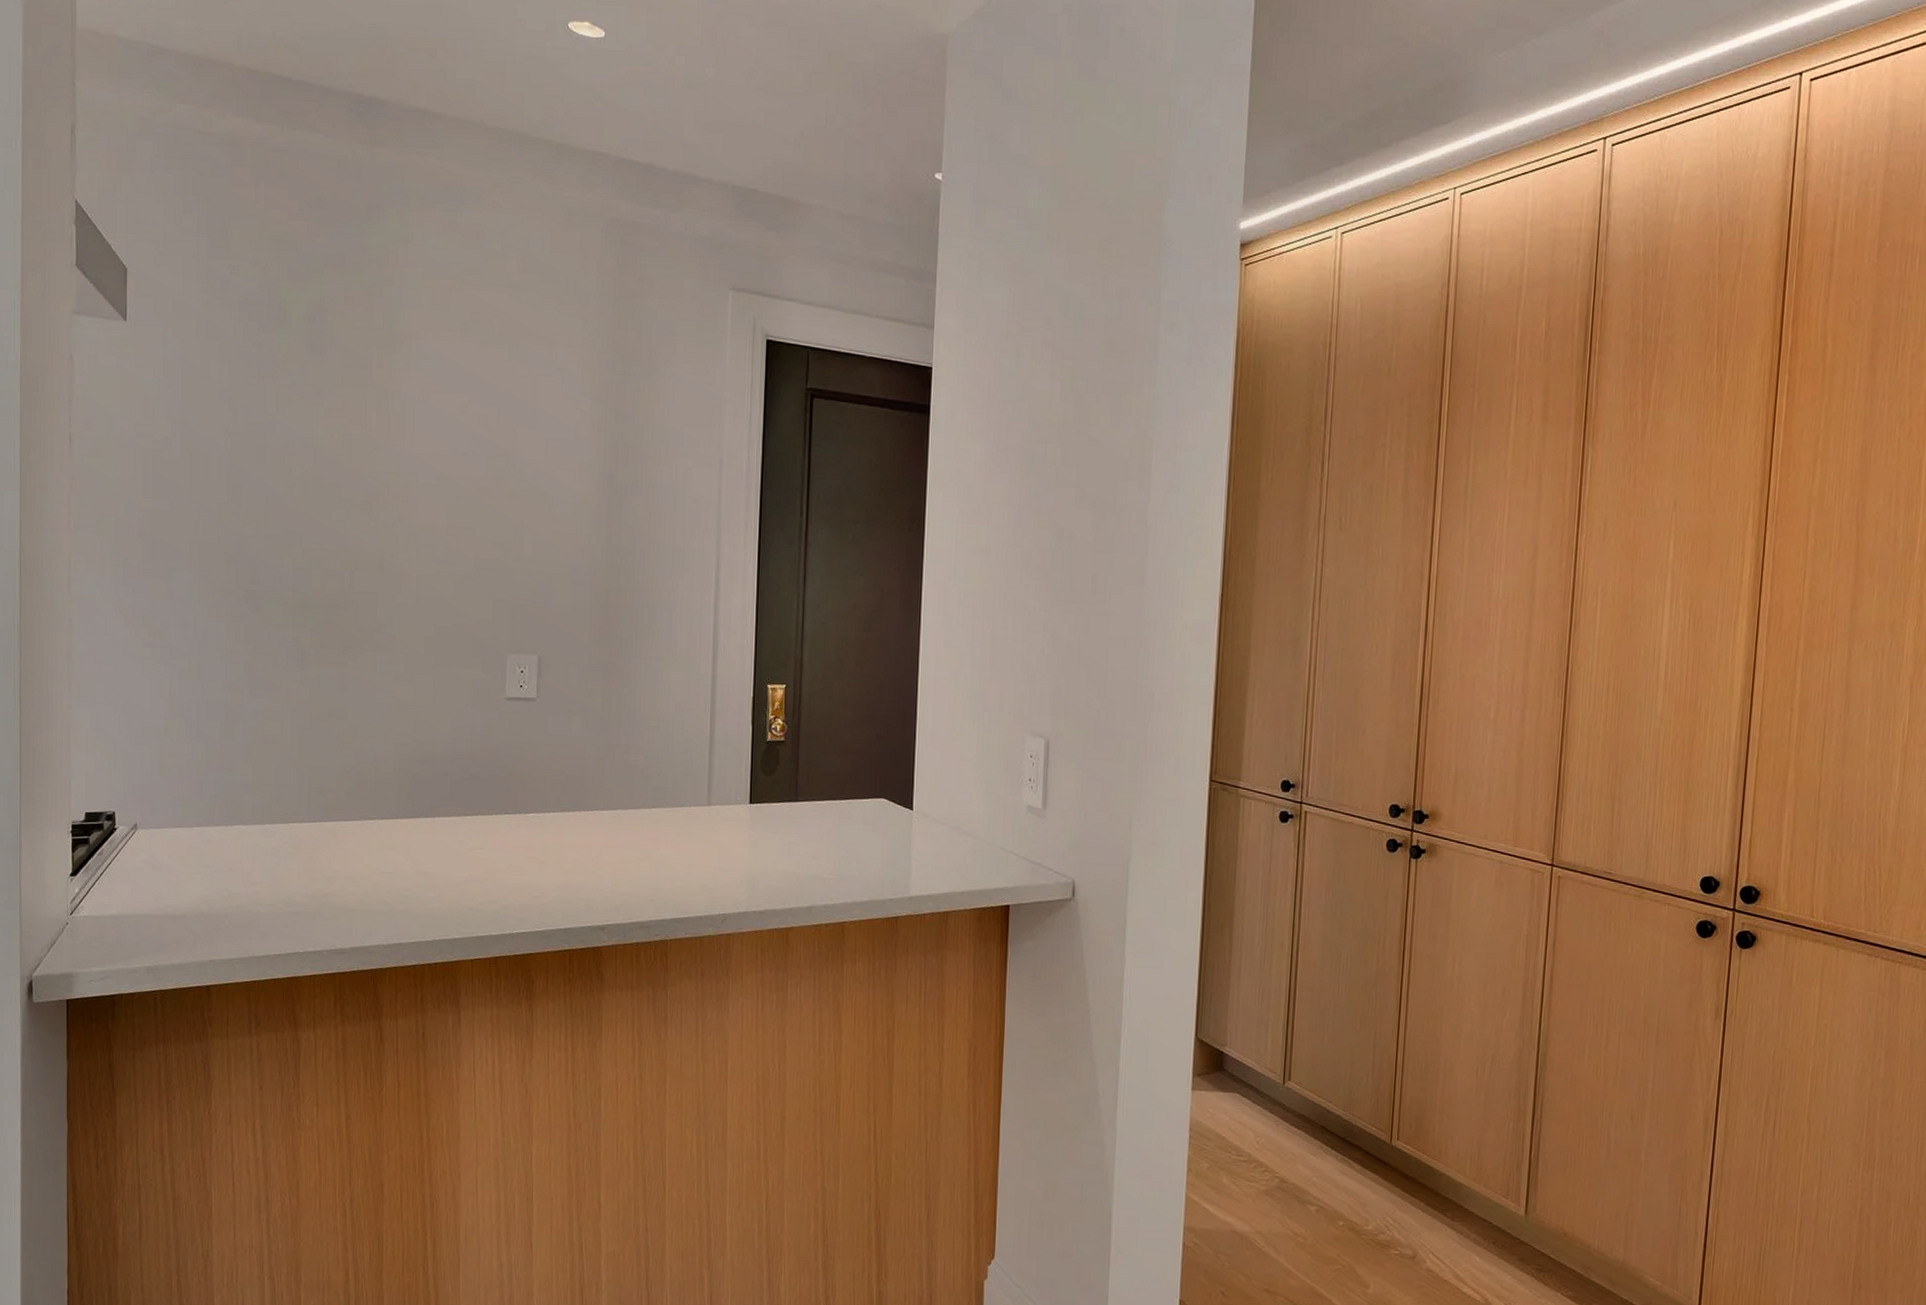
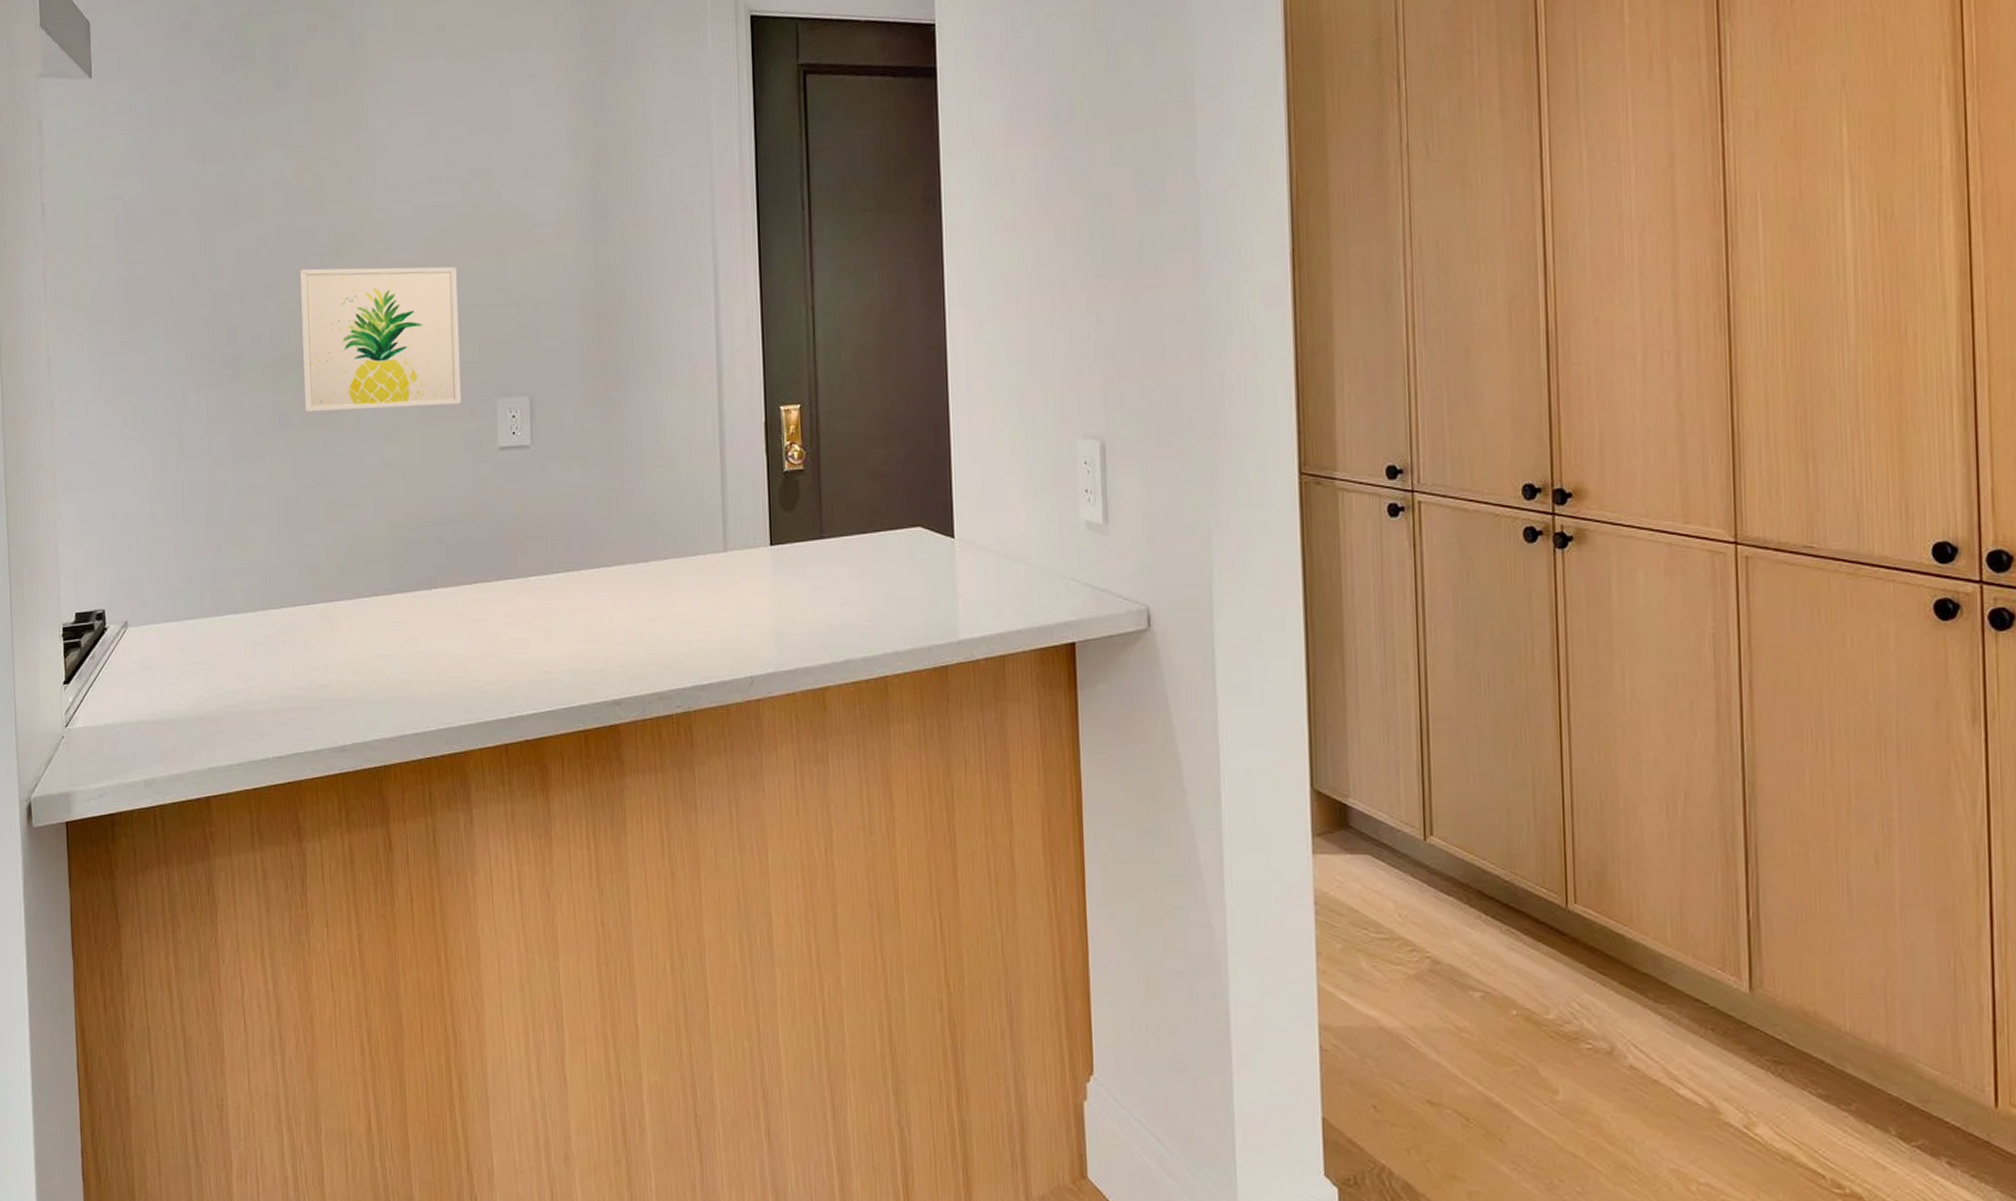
wall art: none [322,520,476,656] -> present [300,266,461,412]

